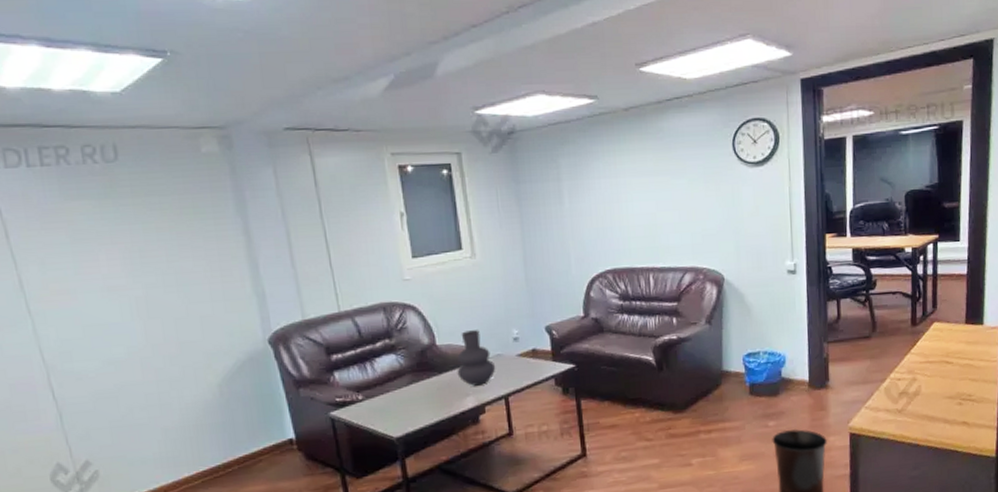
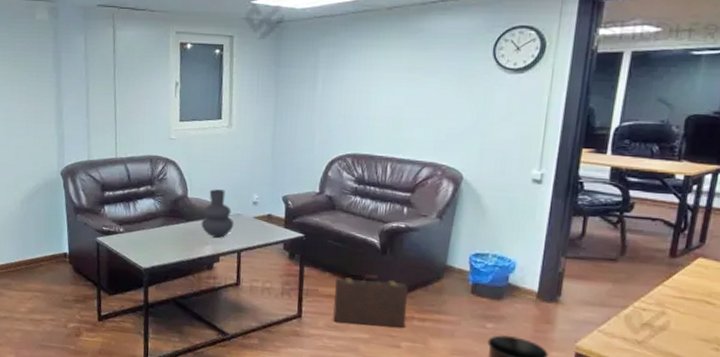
briefcase: none [616,394,693,454] -> present [333,273,408,328]

